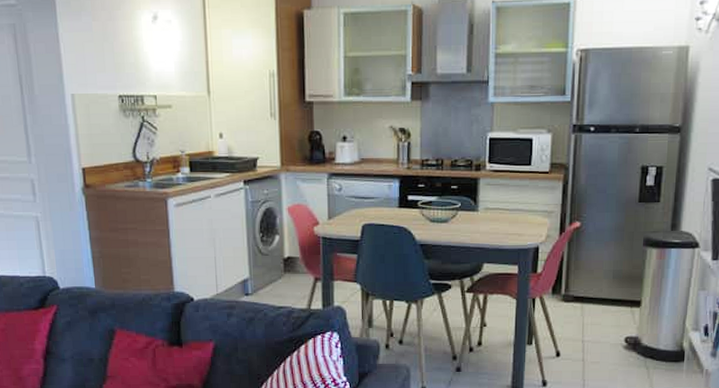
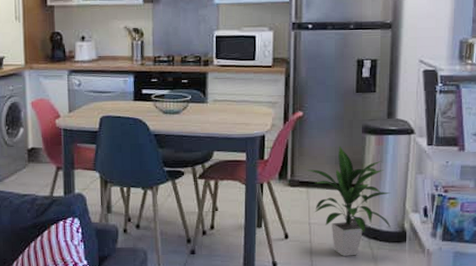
indoor plant: none [580,259,671,376] -> present [305,146,391,256]

